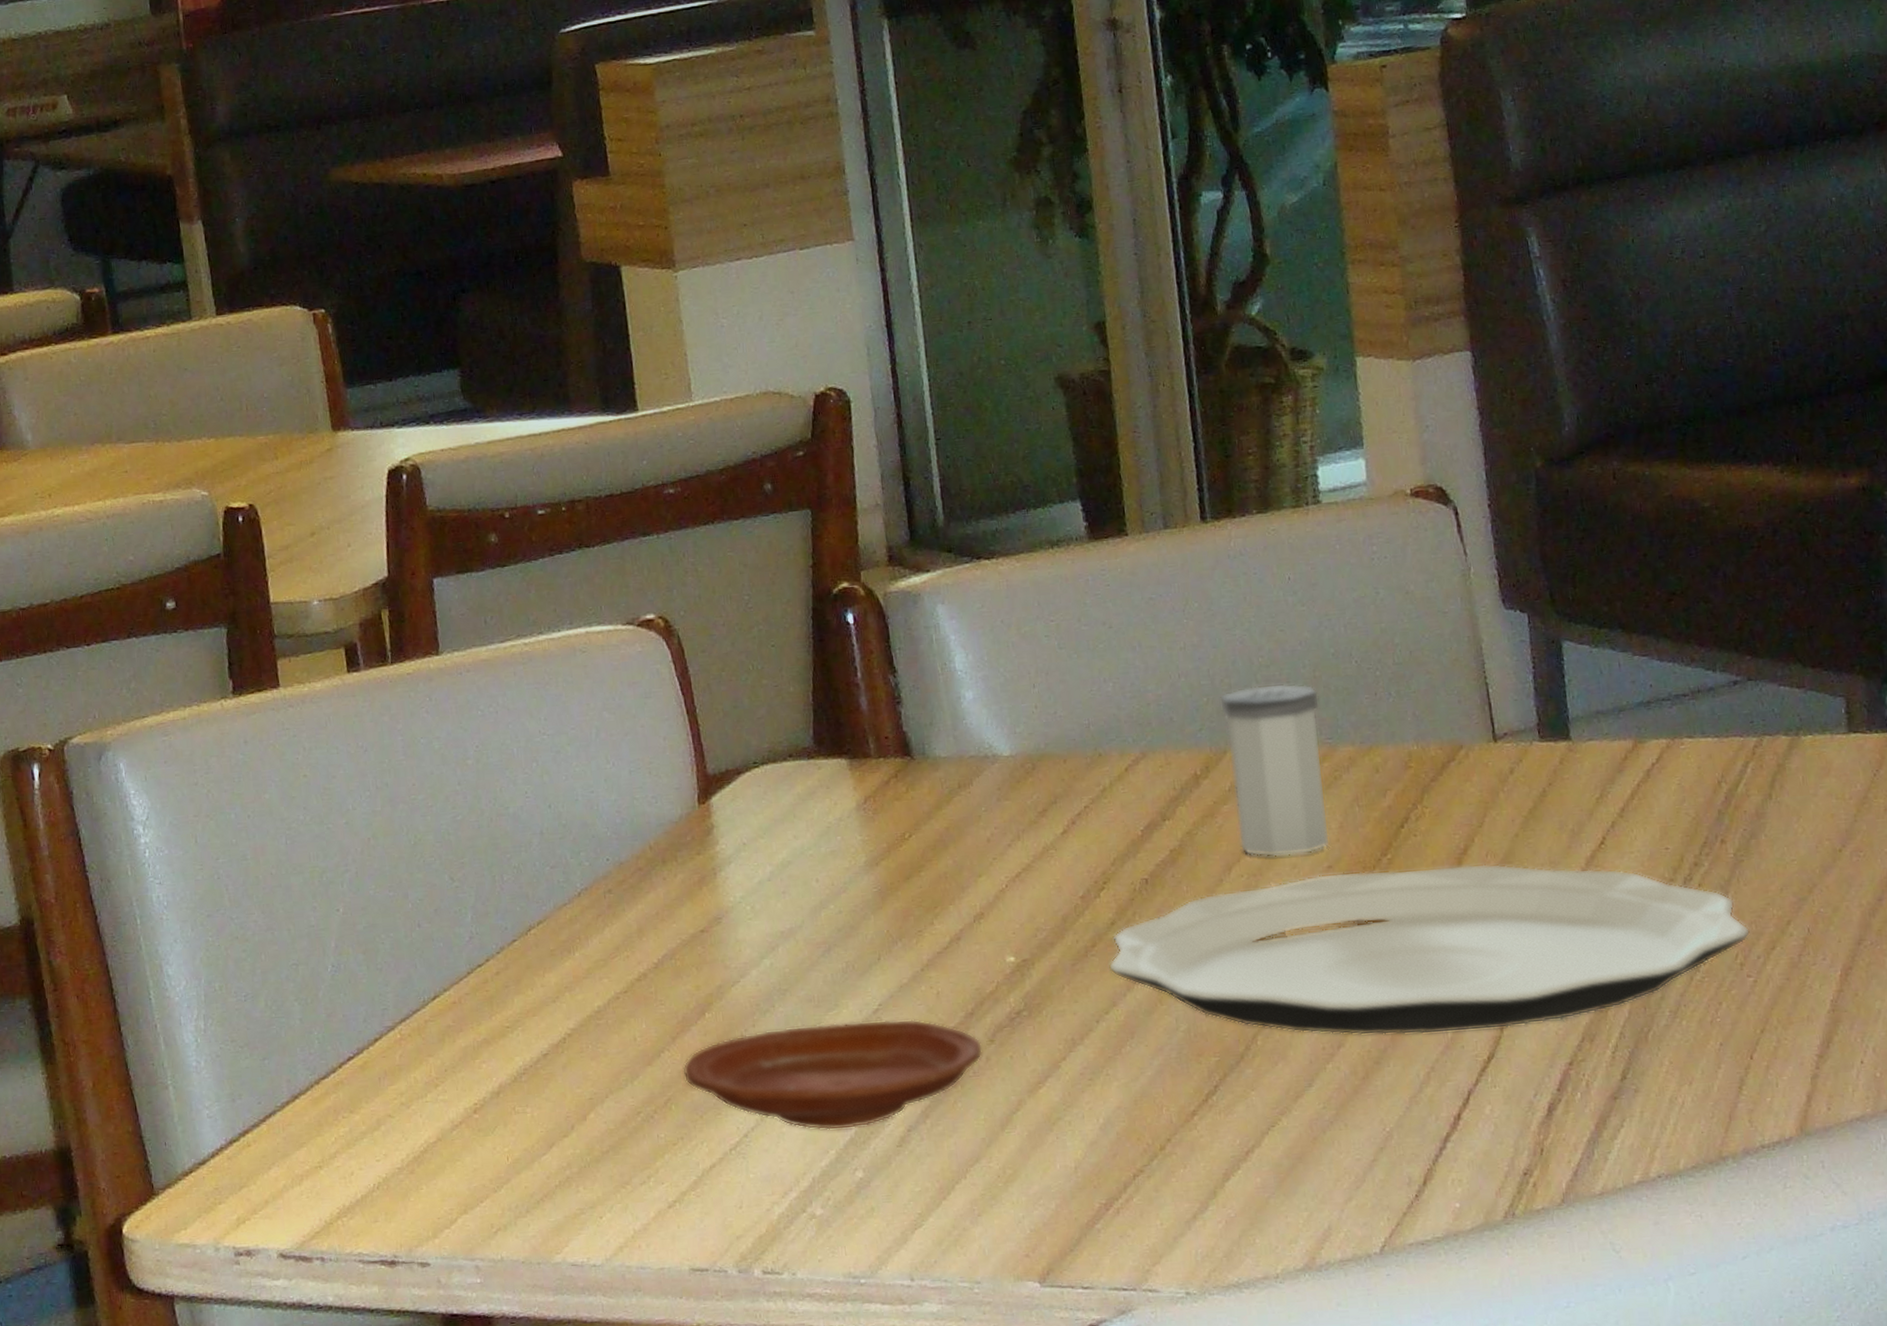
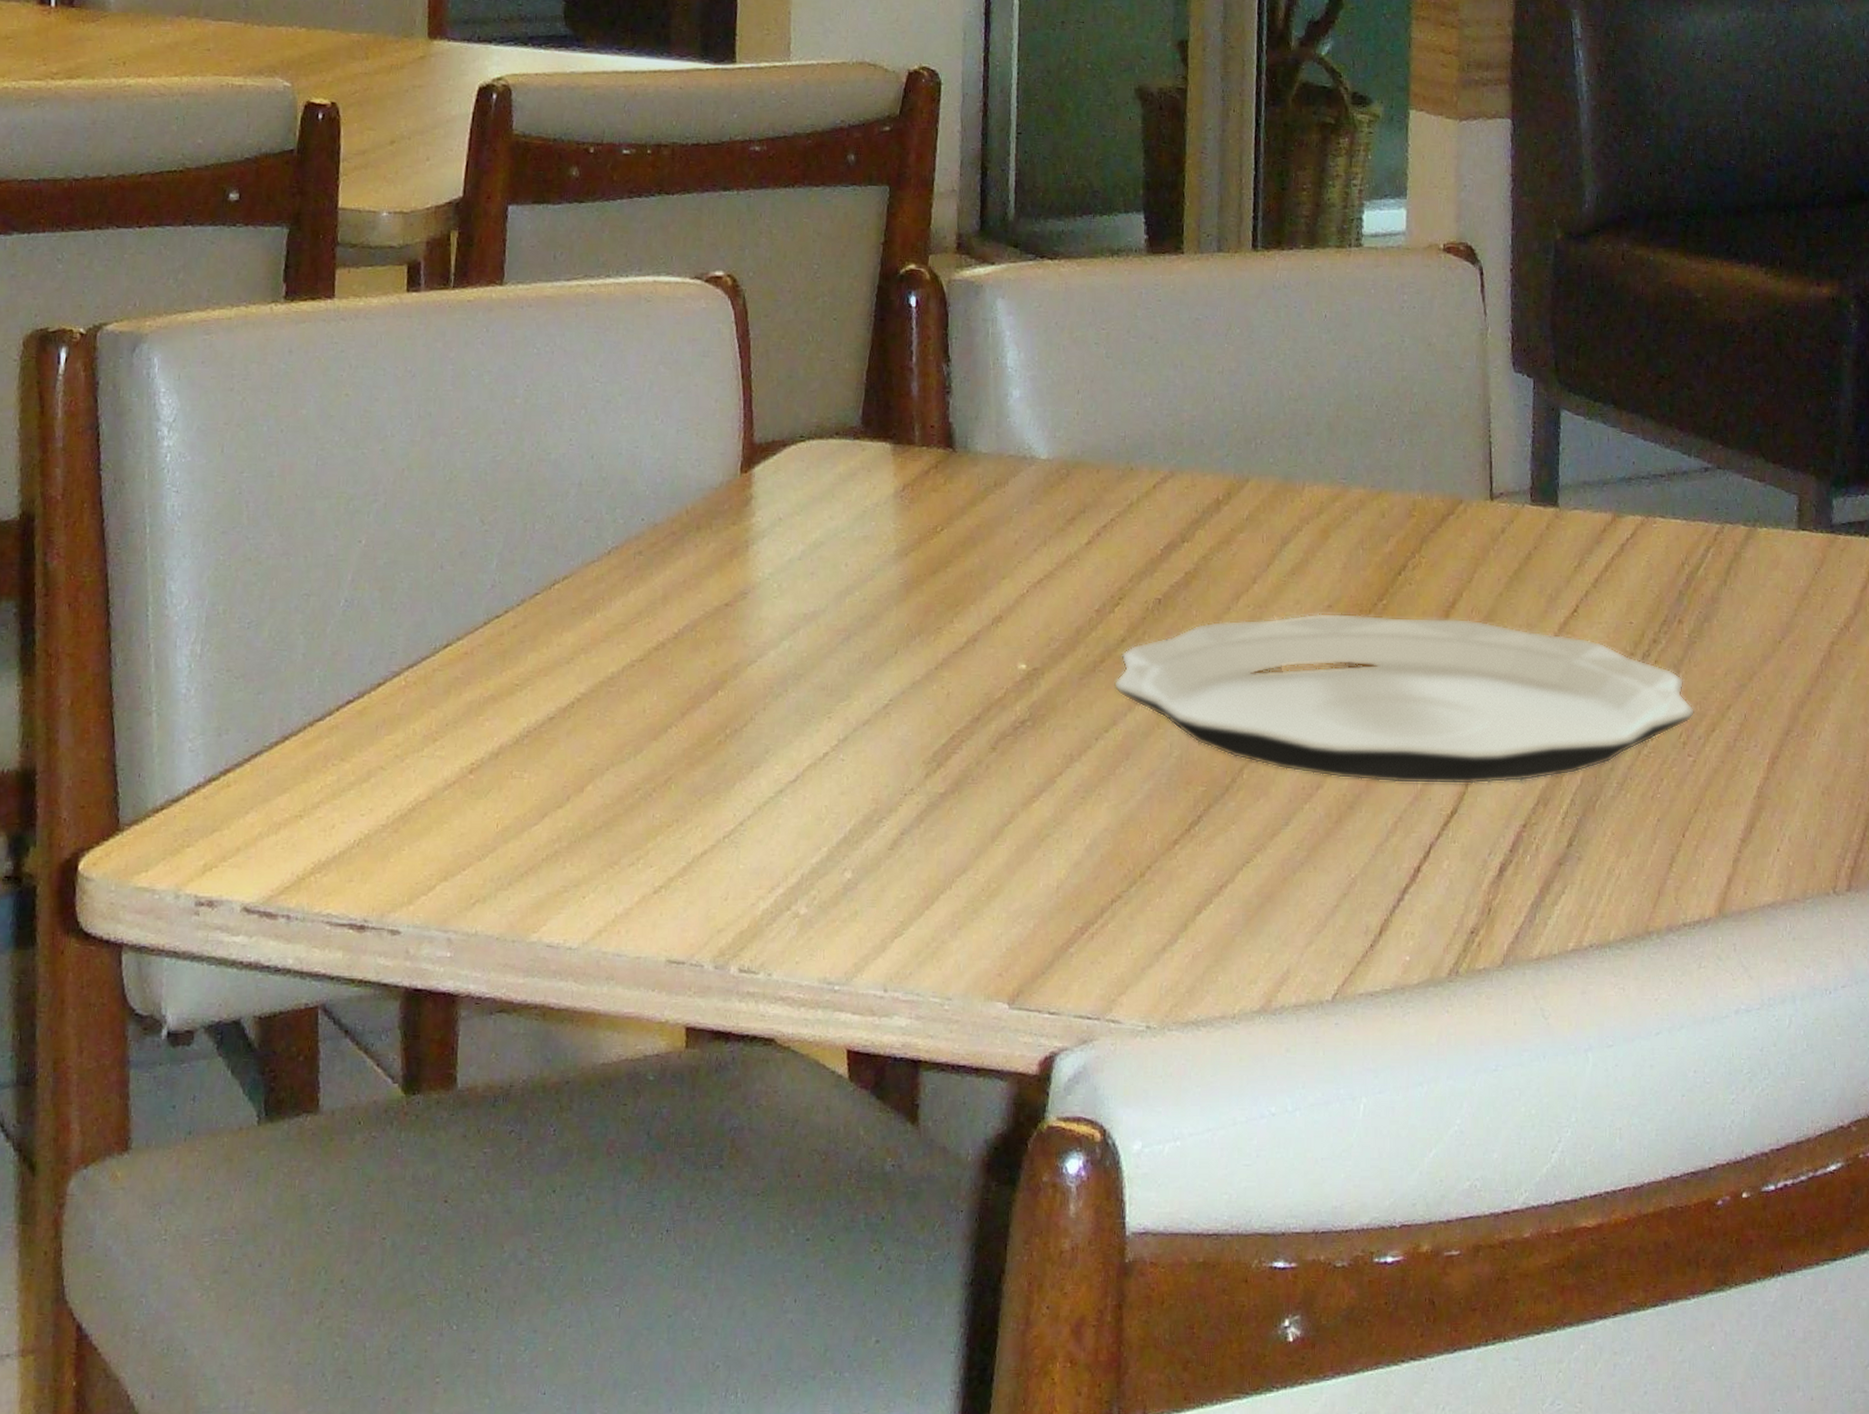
plate: present [682,1019,983,1131] -> none [687,714,984,827]
salt shaker: present [1219,683,1331,857] -> none [1248,418,1339,591]

